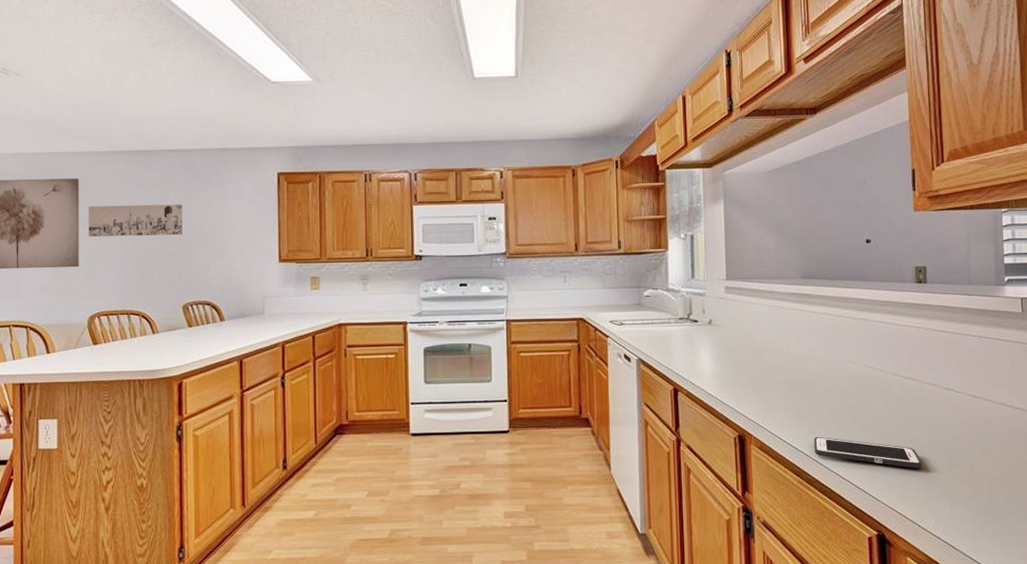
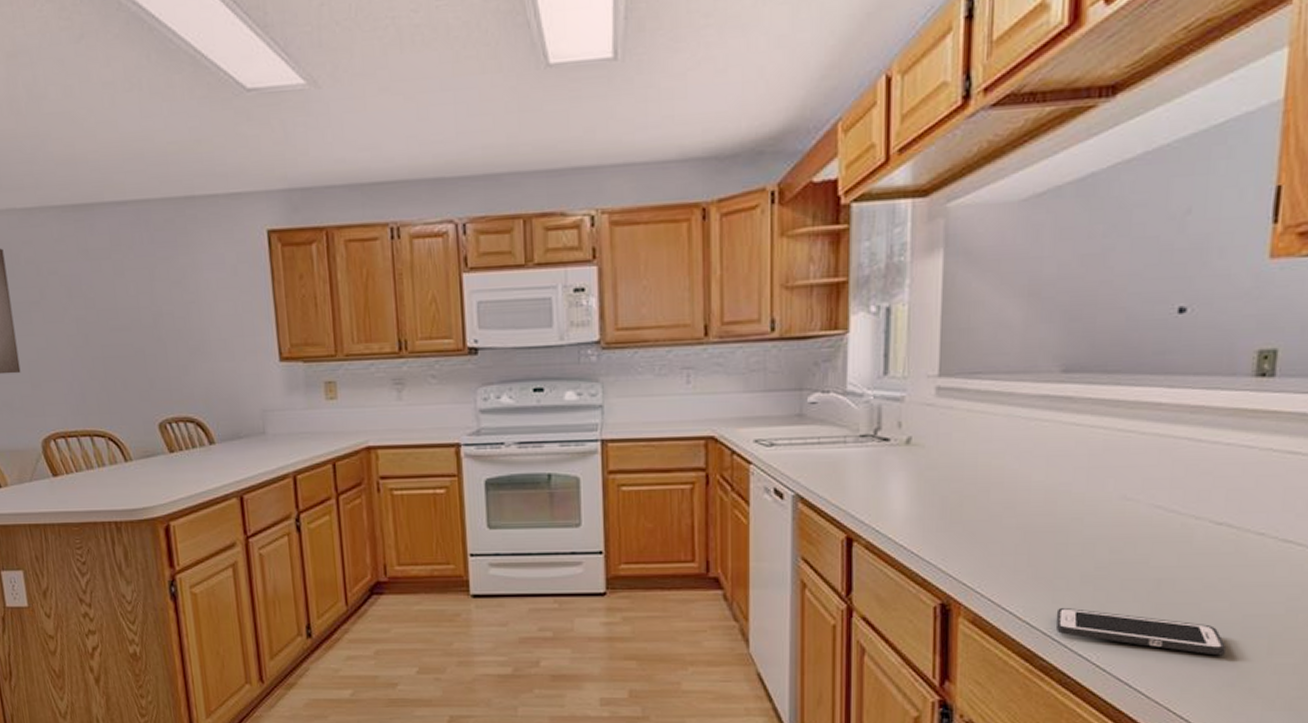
wall art: present [89,204,182,238] -> none [21,281,148,332]

